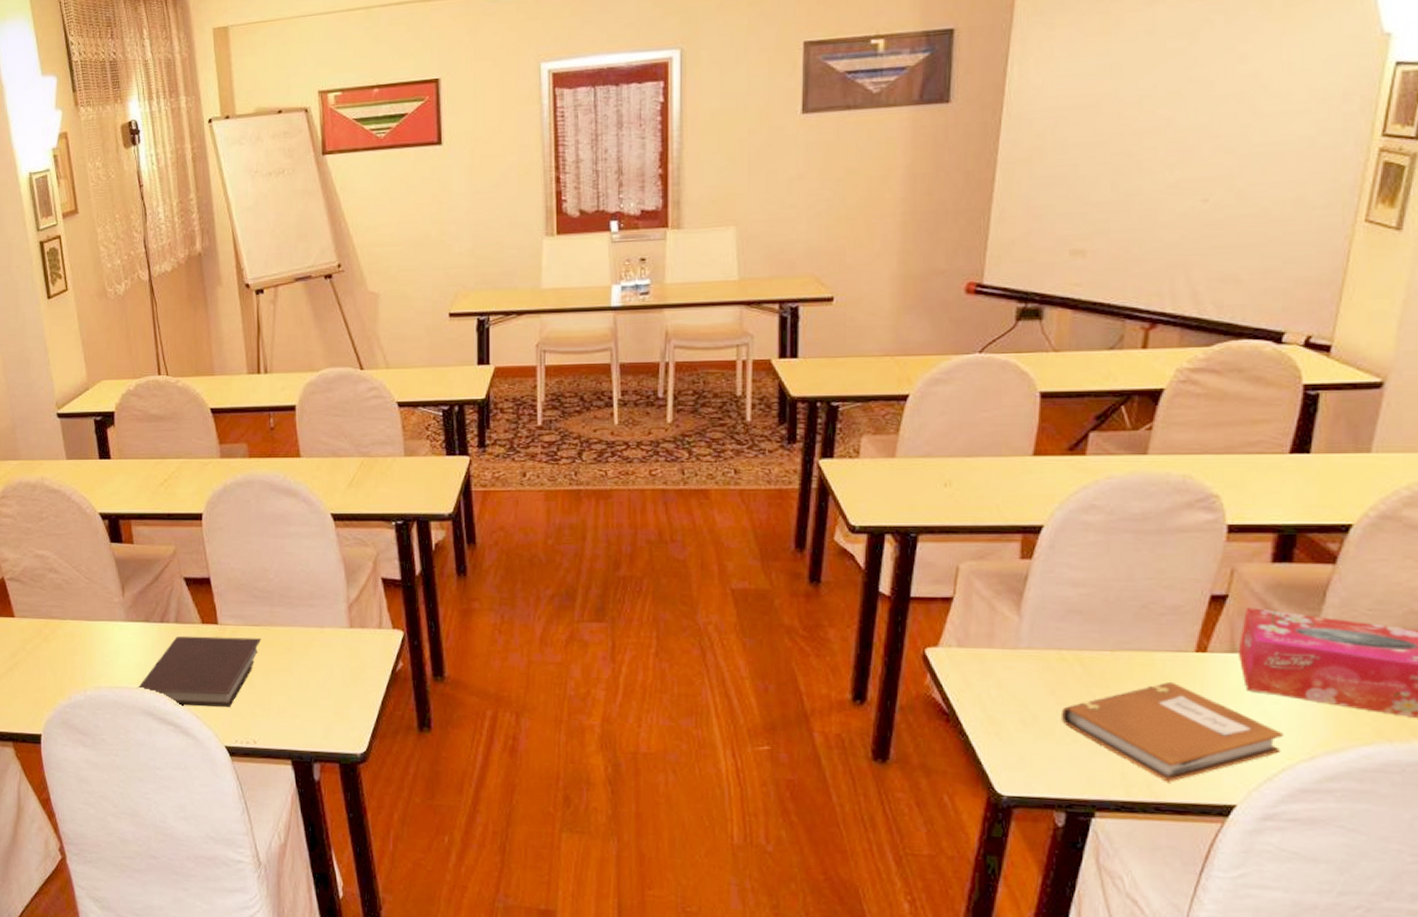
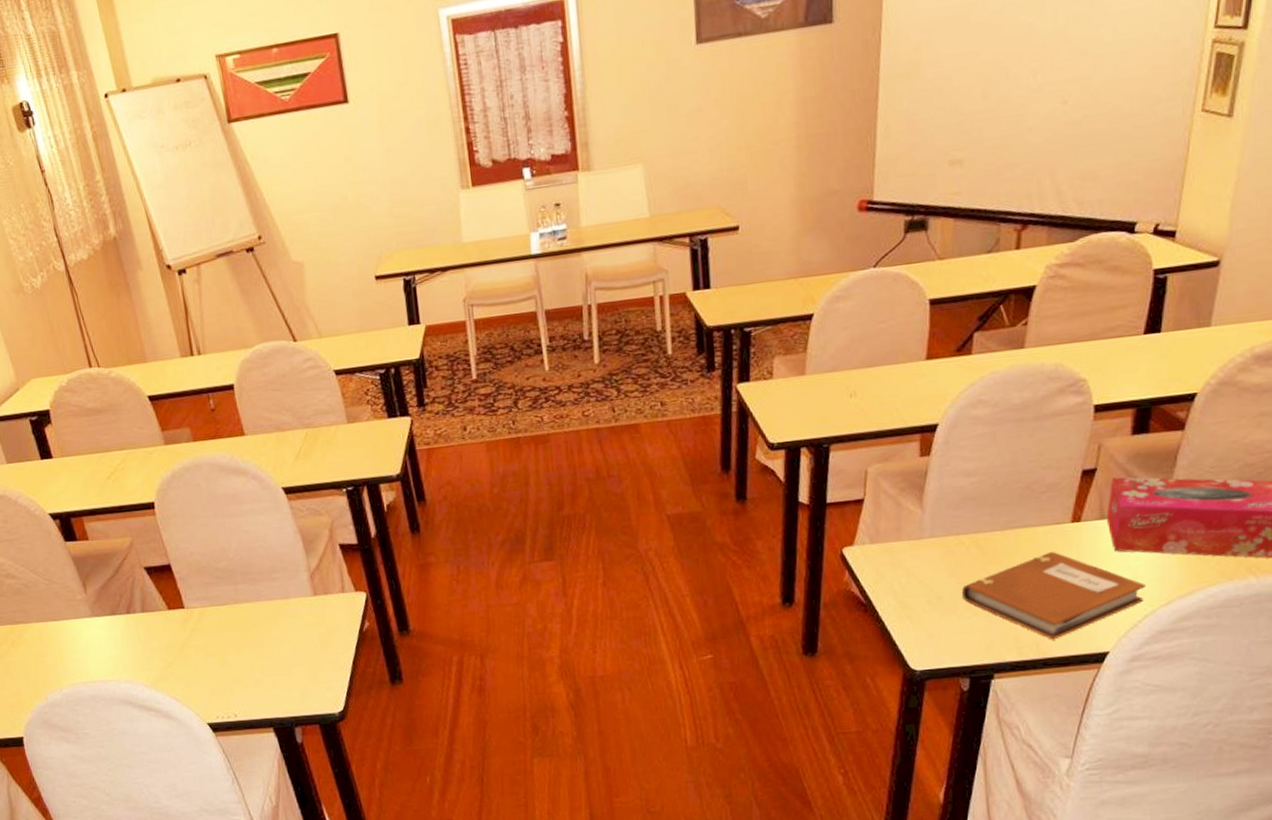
notebook: present [137,636,262,707] -> none [112,617,230,692]

